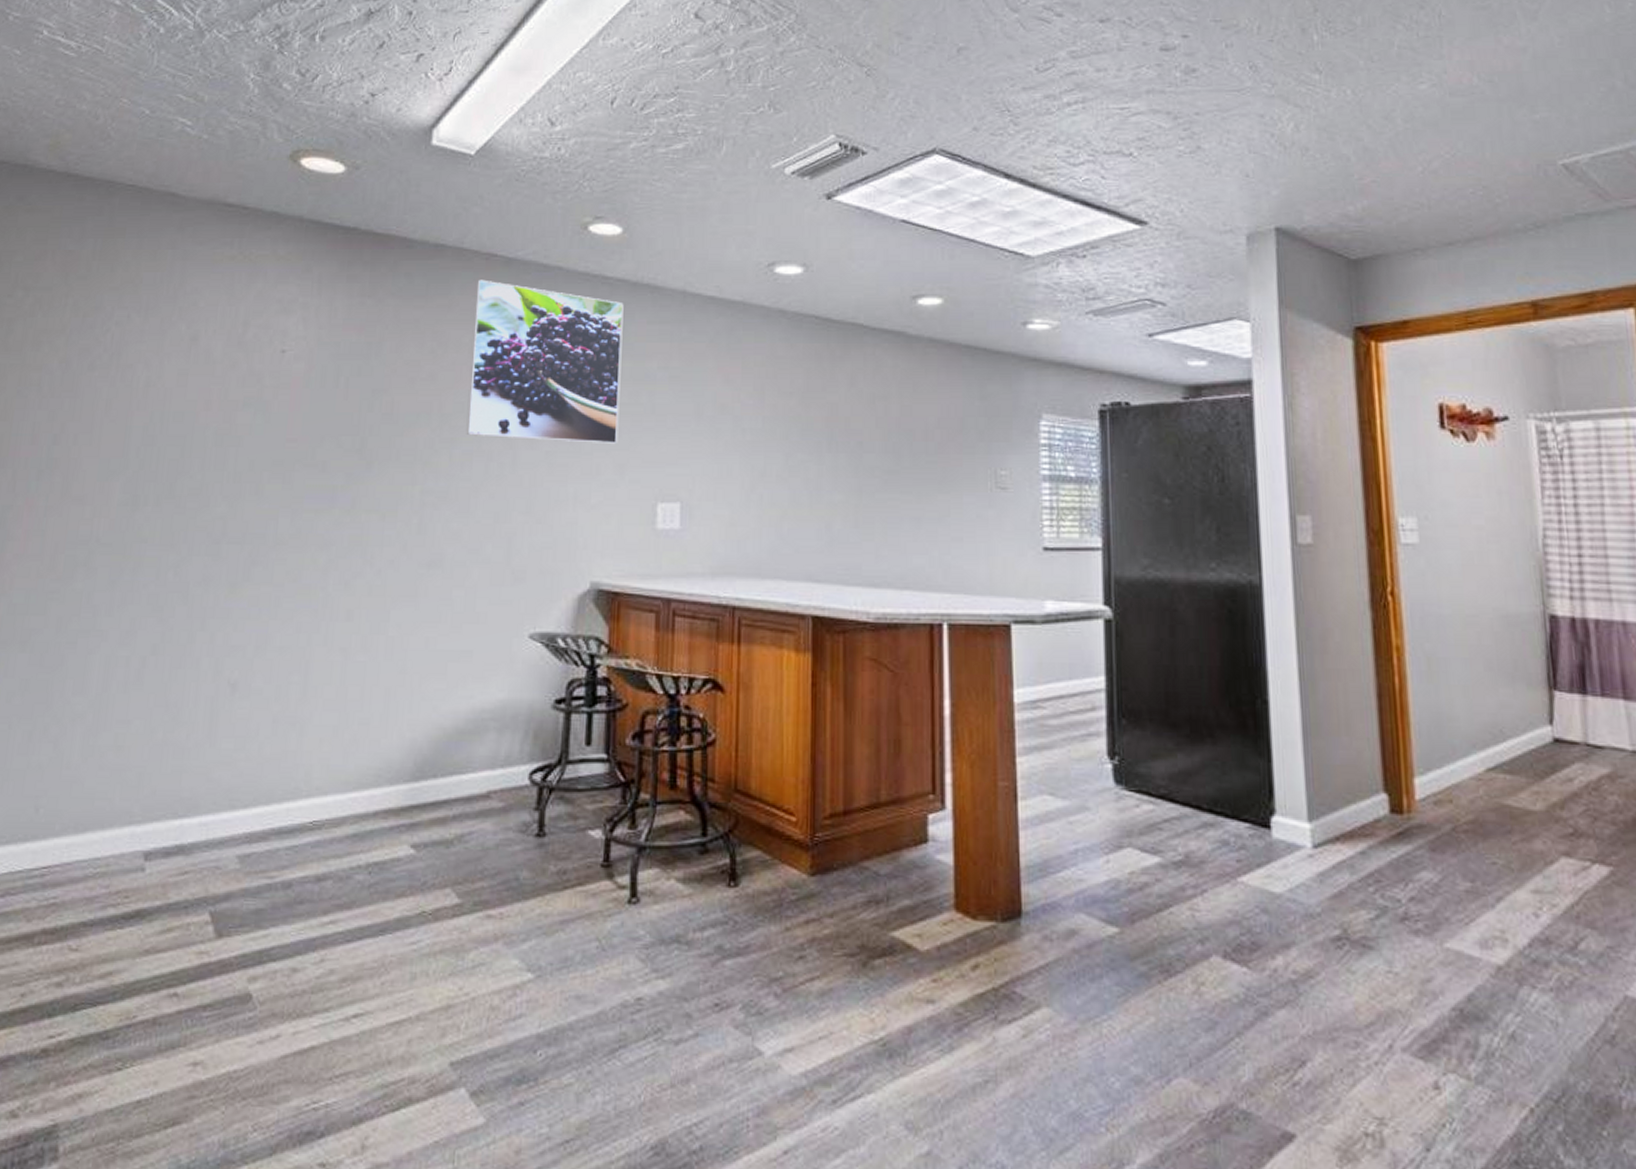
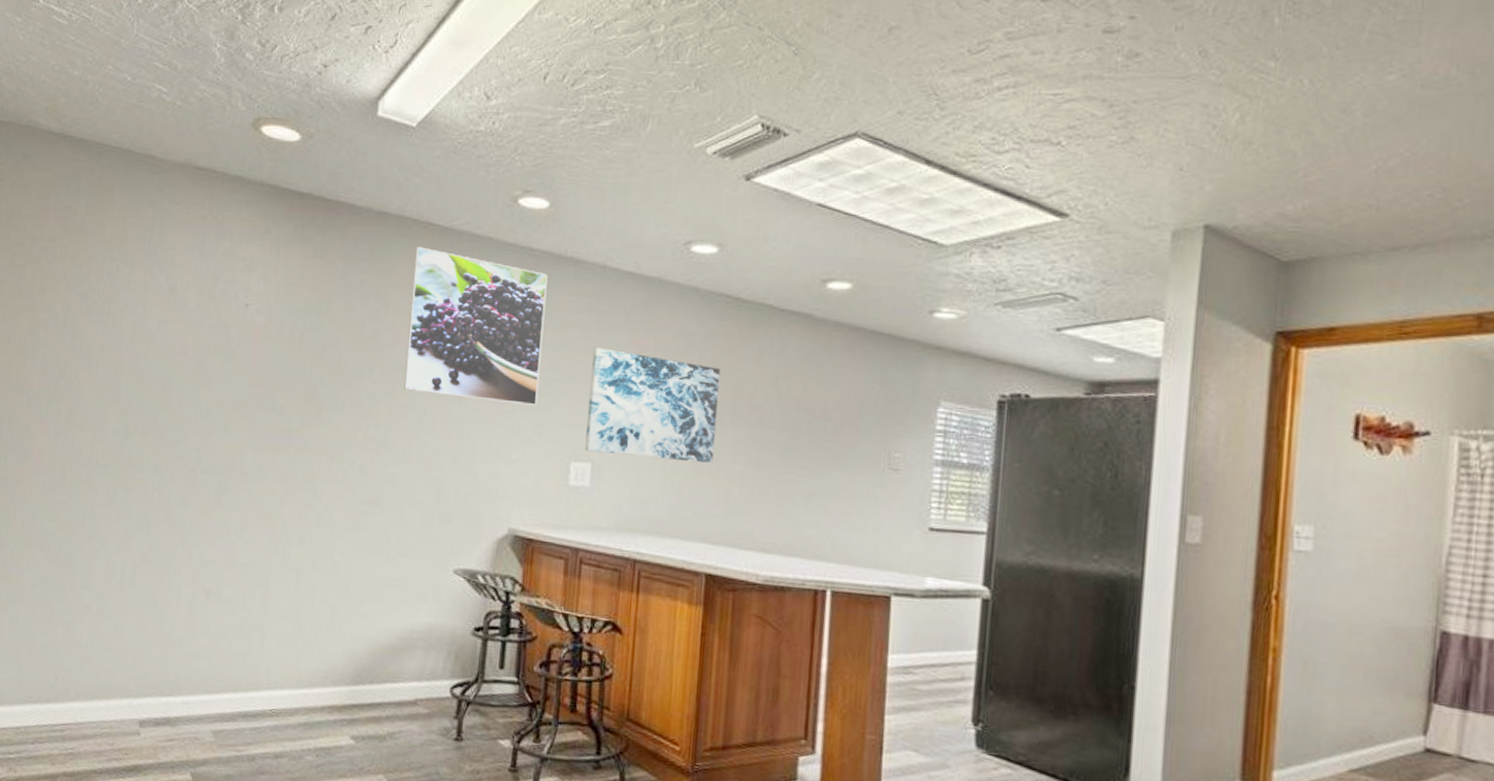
wall art: none [672,377,814,495] -> present [585,347,721,464]

